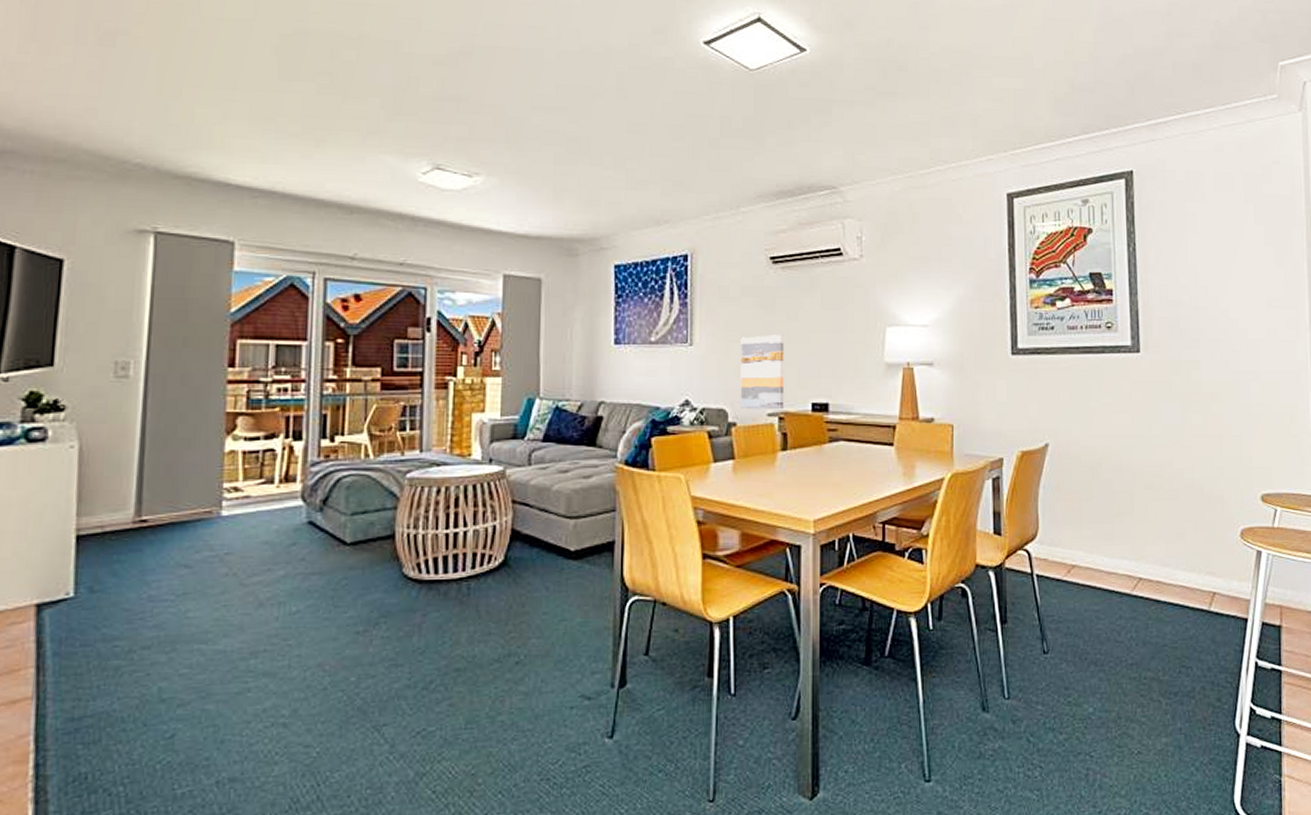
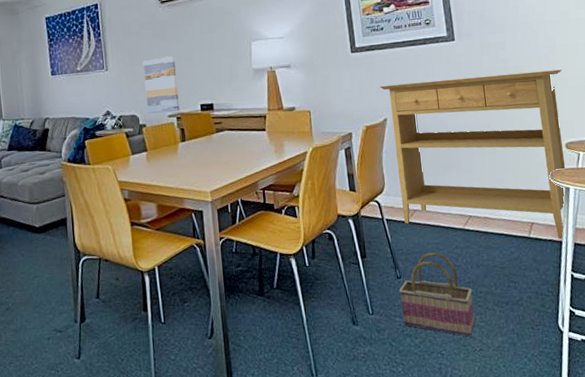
console table: none [1042,401,1264,617] -> present [379,69,566,240]
basket: none [1044,622,1135,735] -> present [398,252,475,337]

